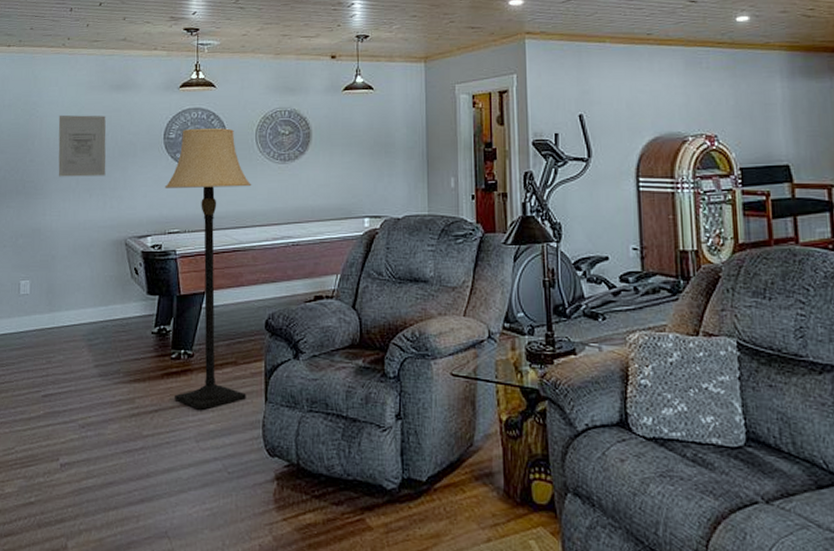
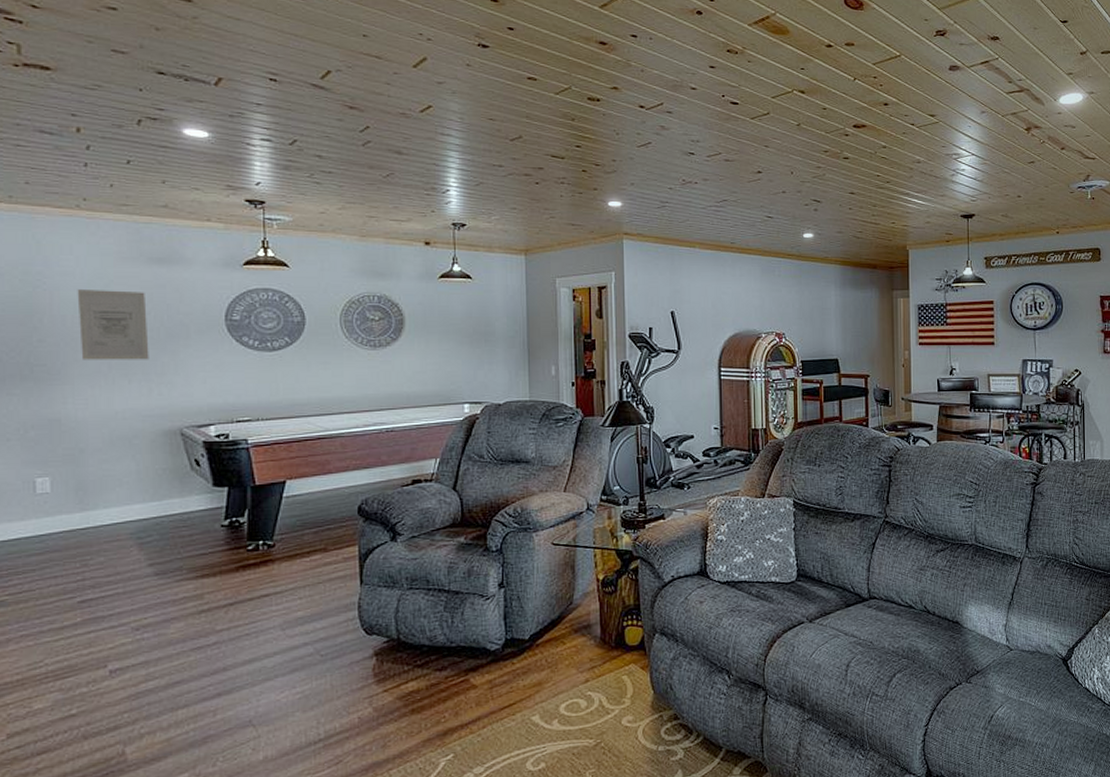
lamp: present [164,128,252,410] -> none [229,310,339,599]

